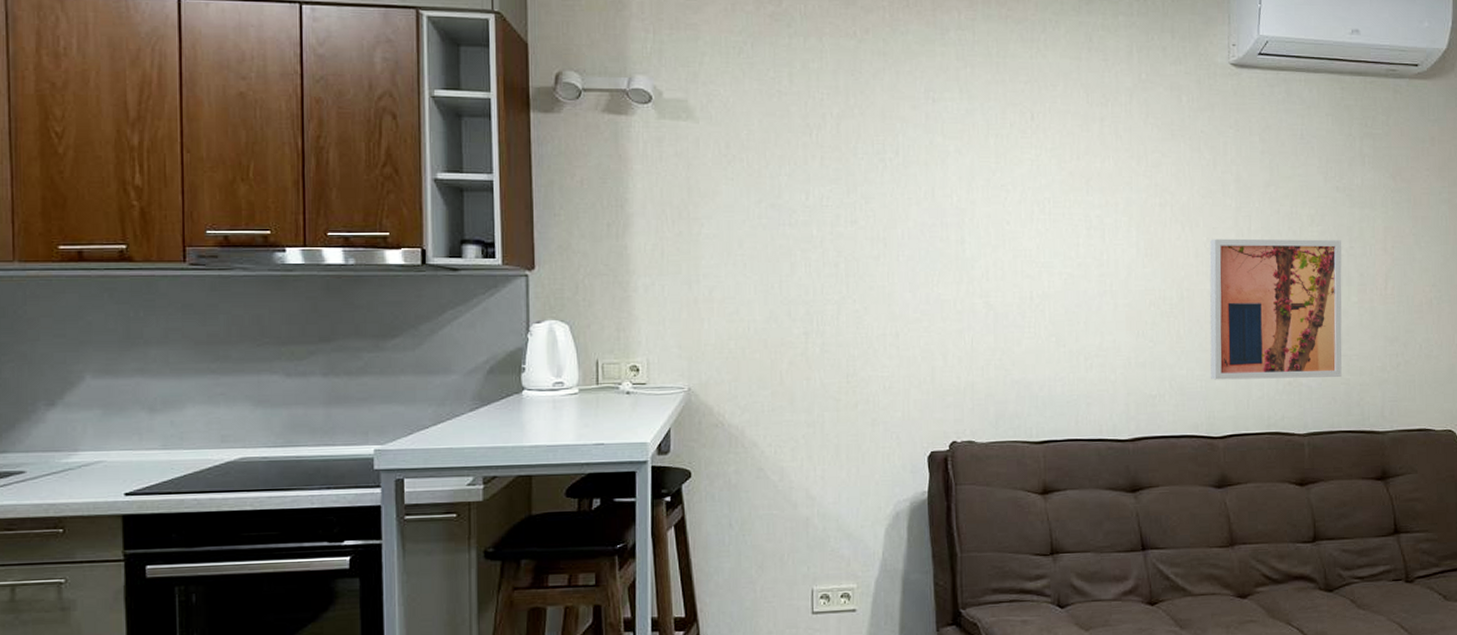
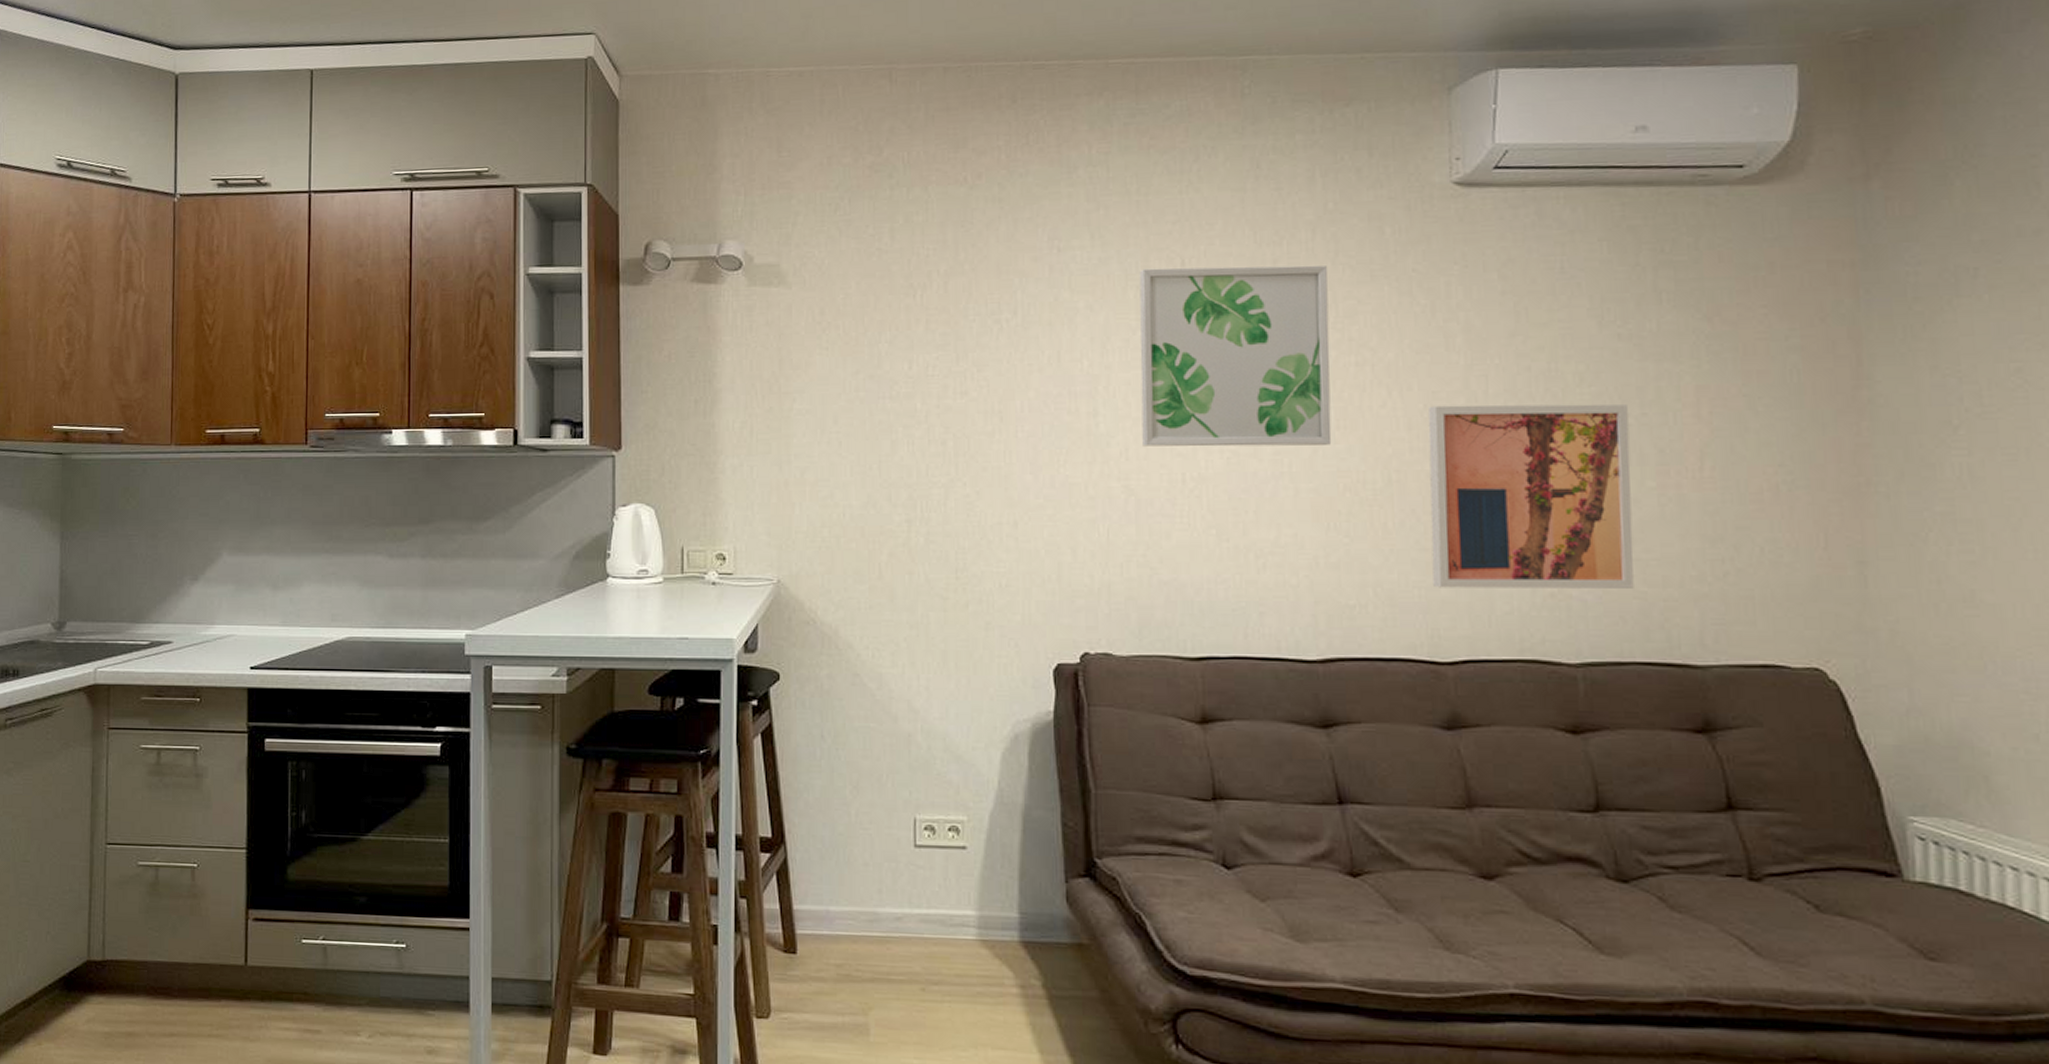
wall art: none [998,120,1142,270] -> present [1139,265,1332,447]

